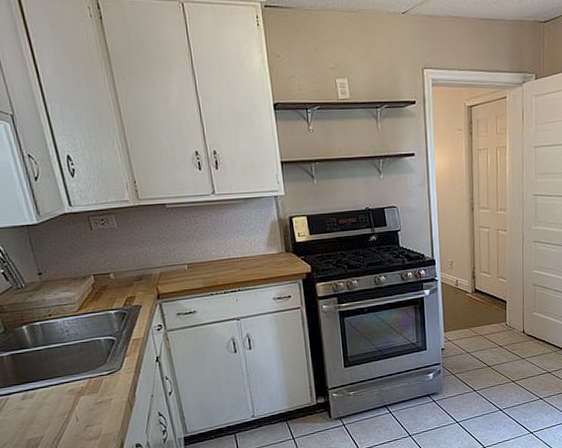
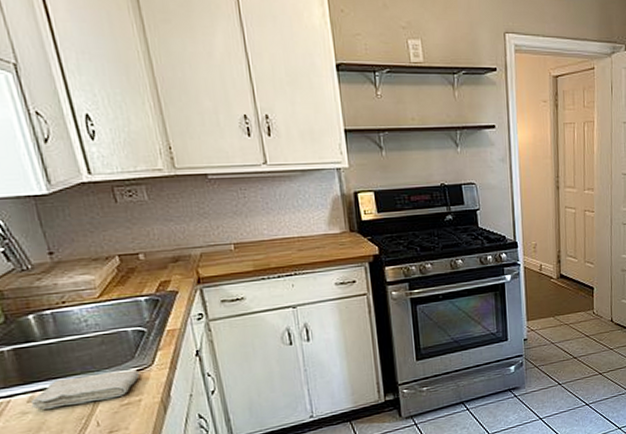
washcloth: none [24,373,111,406] -> present [30,369,140,410]

